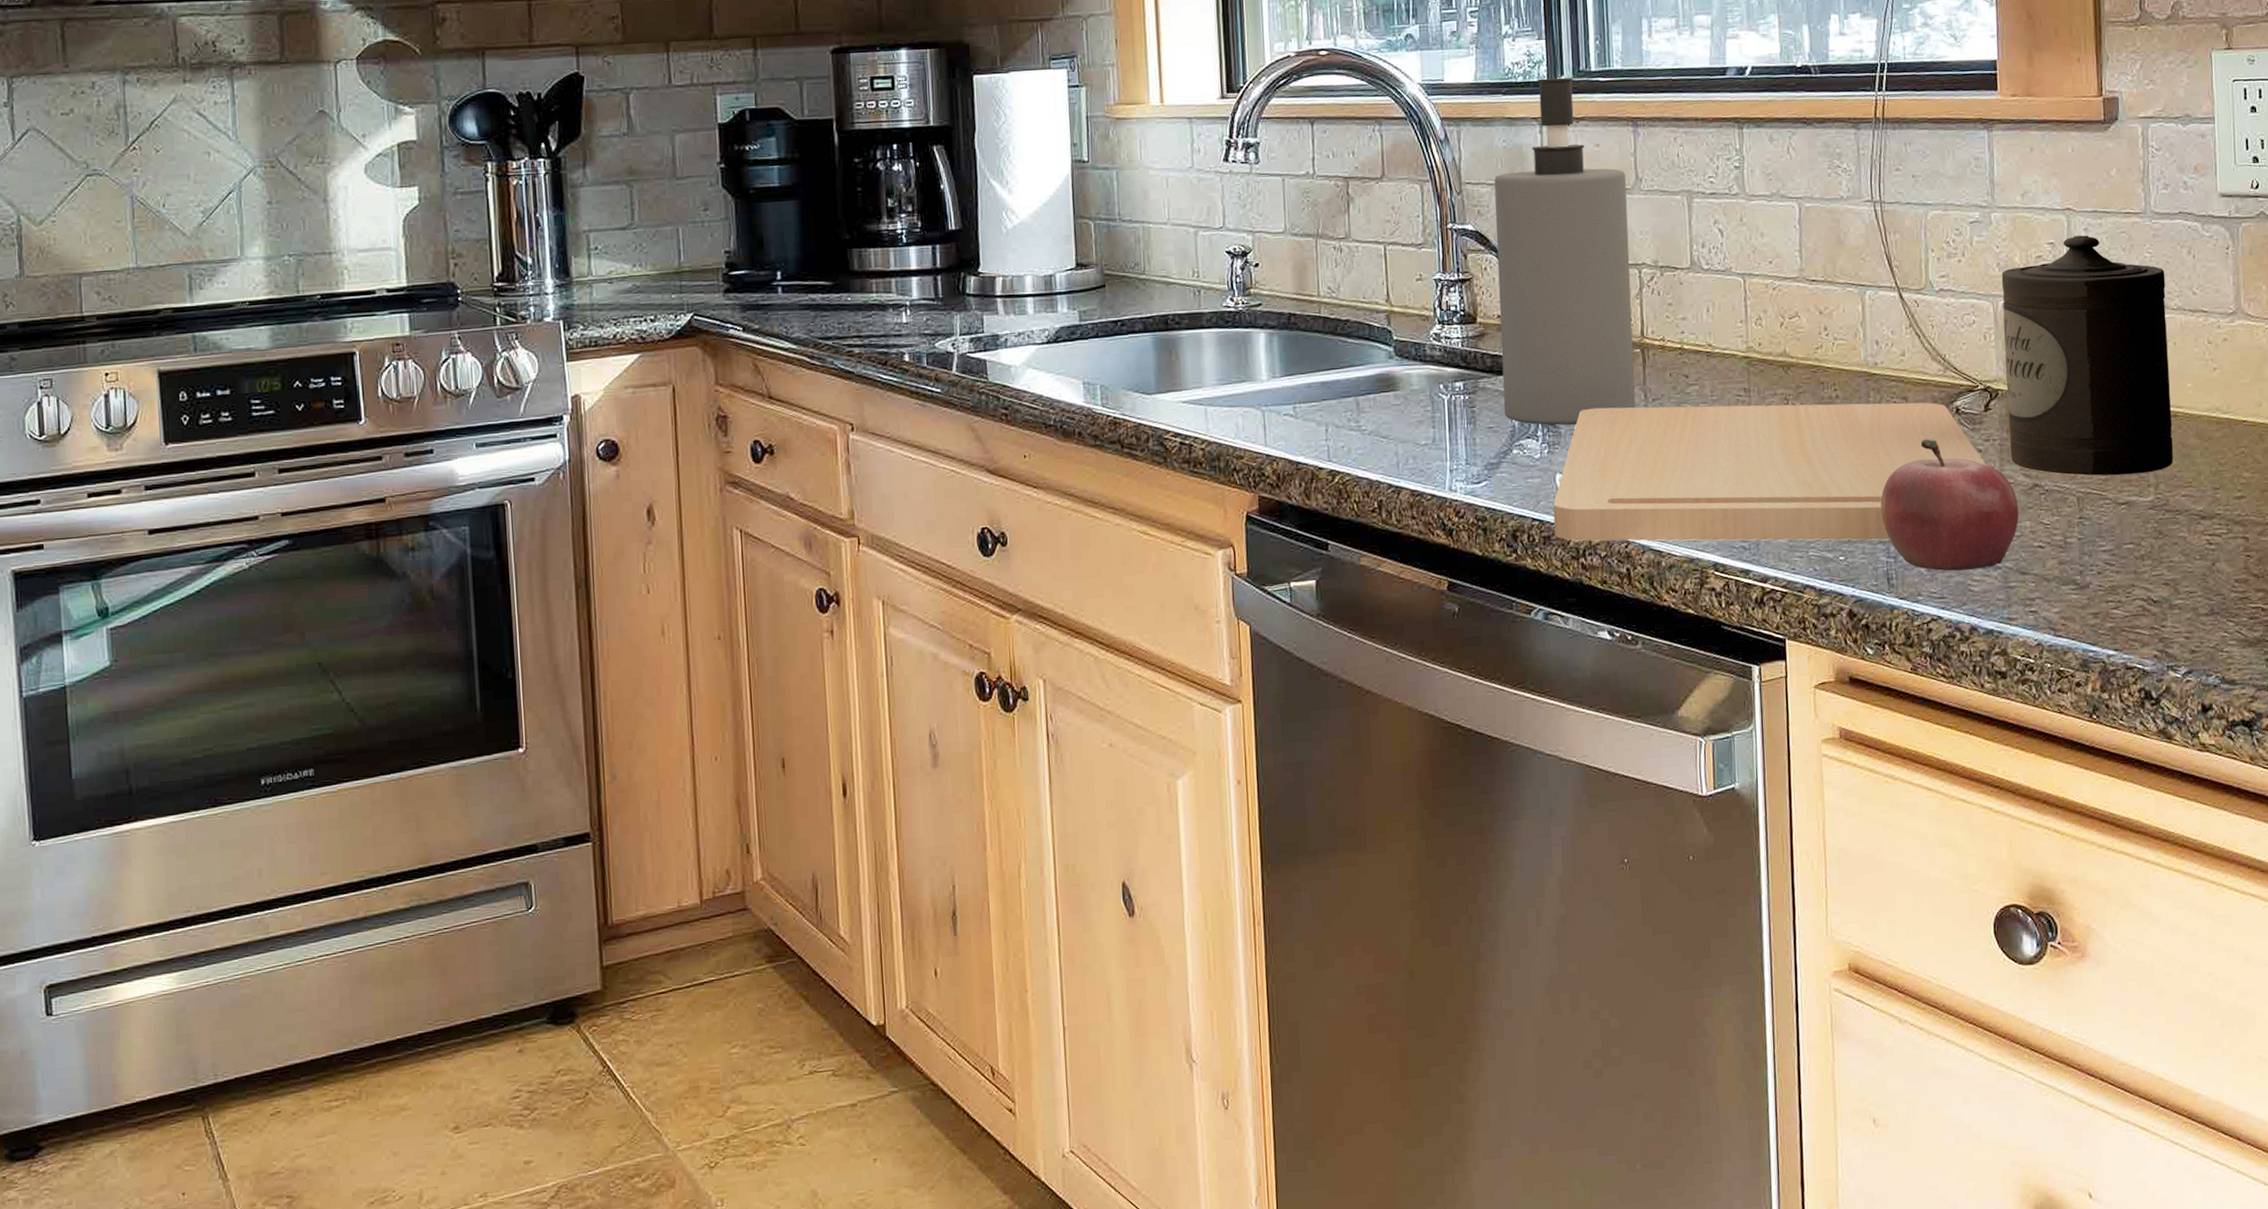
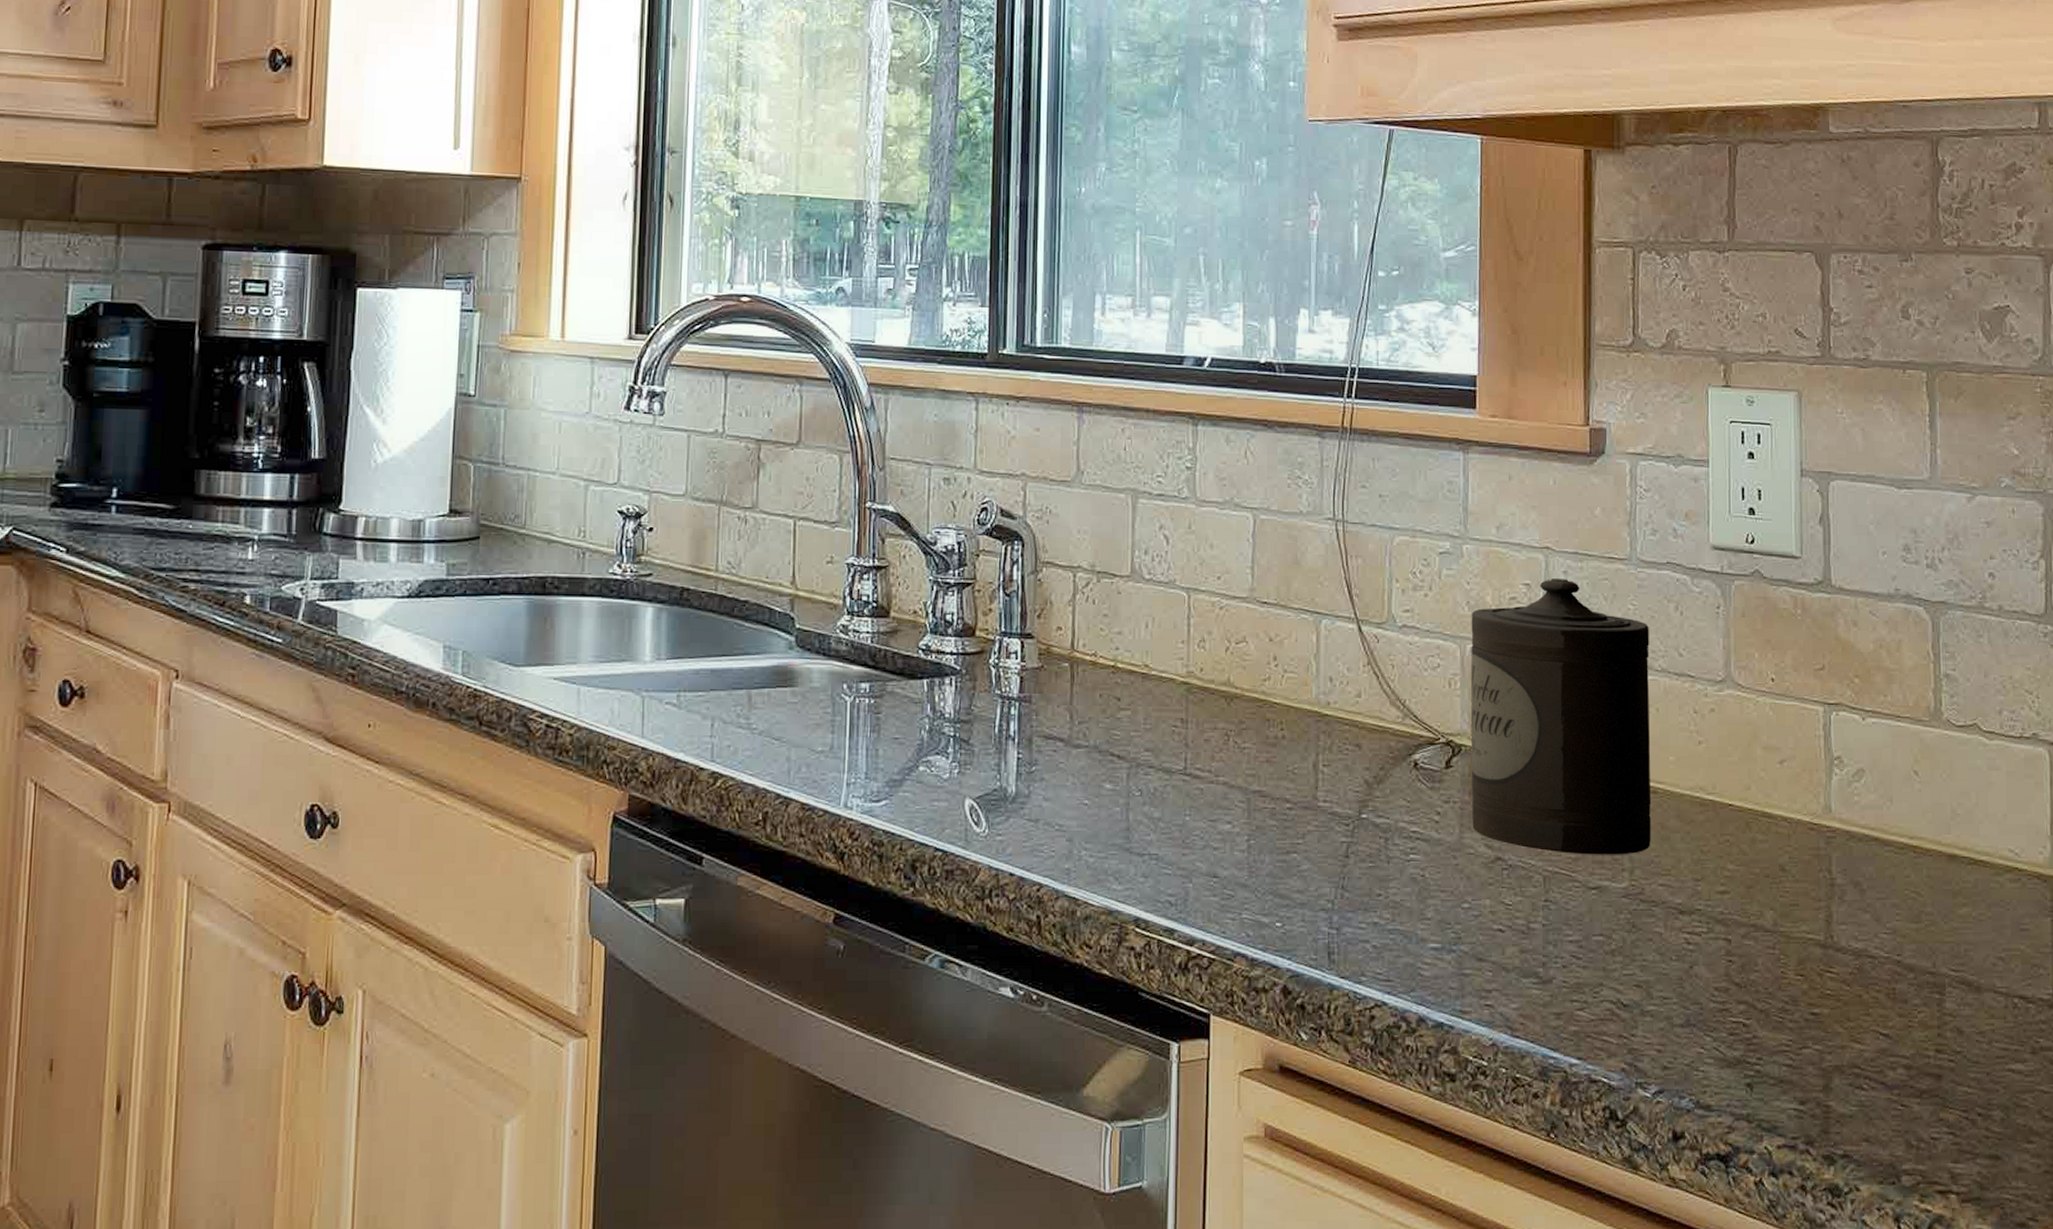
soap dispenser: present [1494,77,1635,426] -> none [913,350,1067,744]
cutting board: present [1553,402,1986,541] -> none [959,726,1444,908]
fruit: present [1880,438,2019,571] -> none [1325,794,1478,950]

